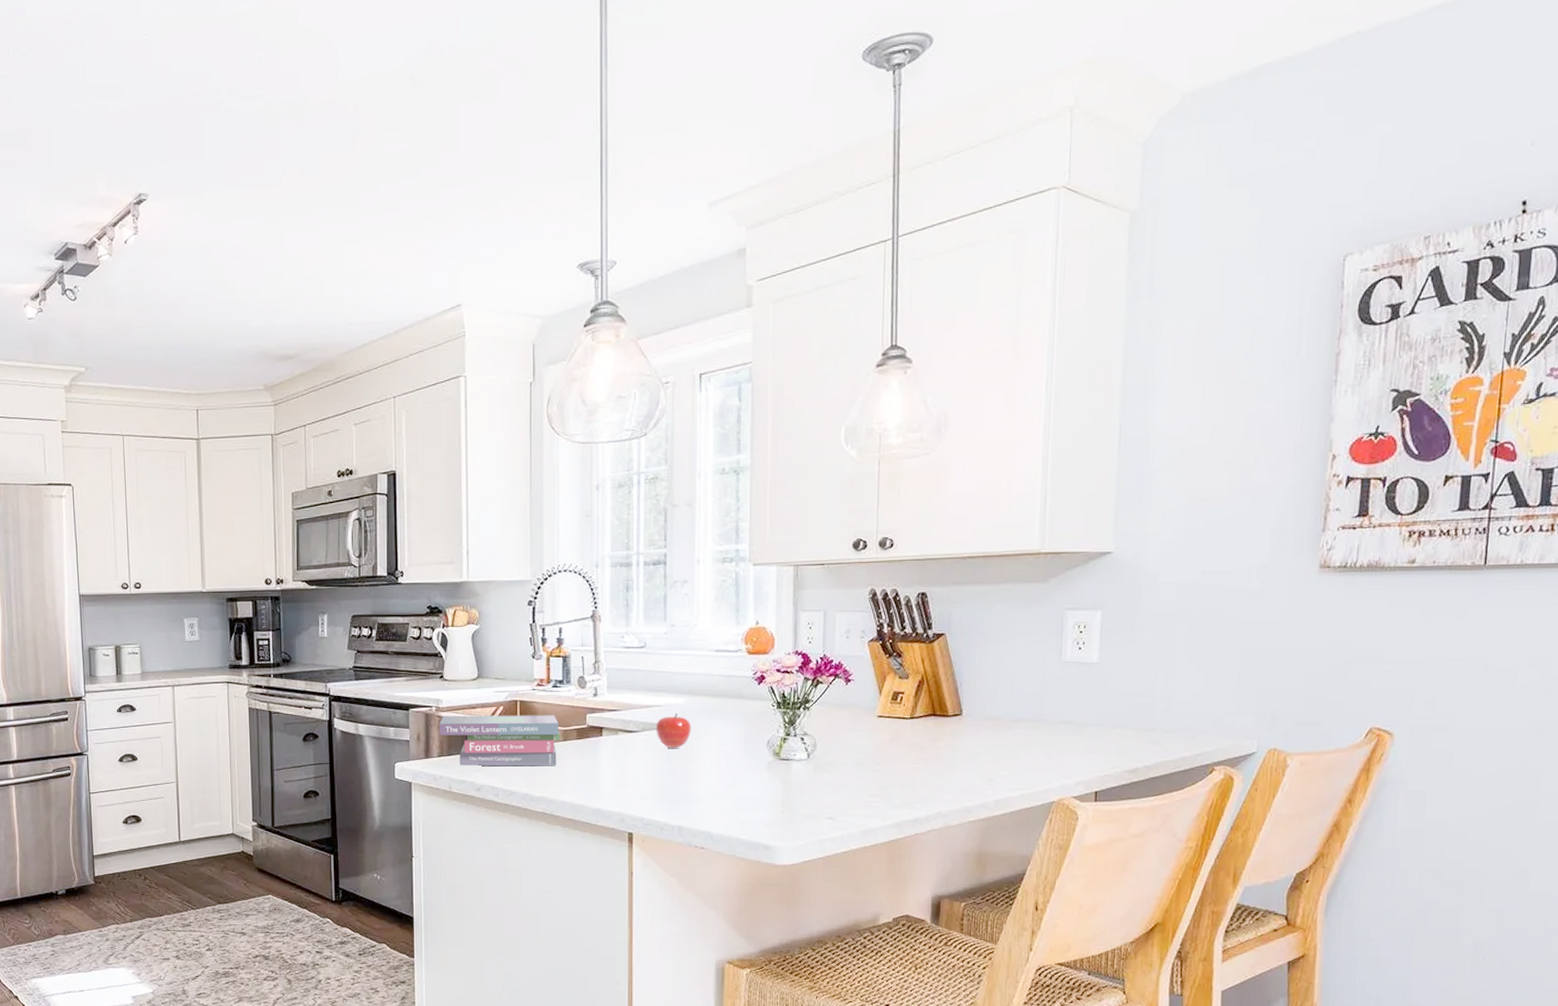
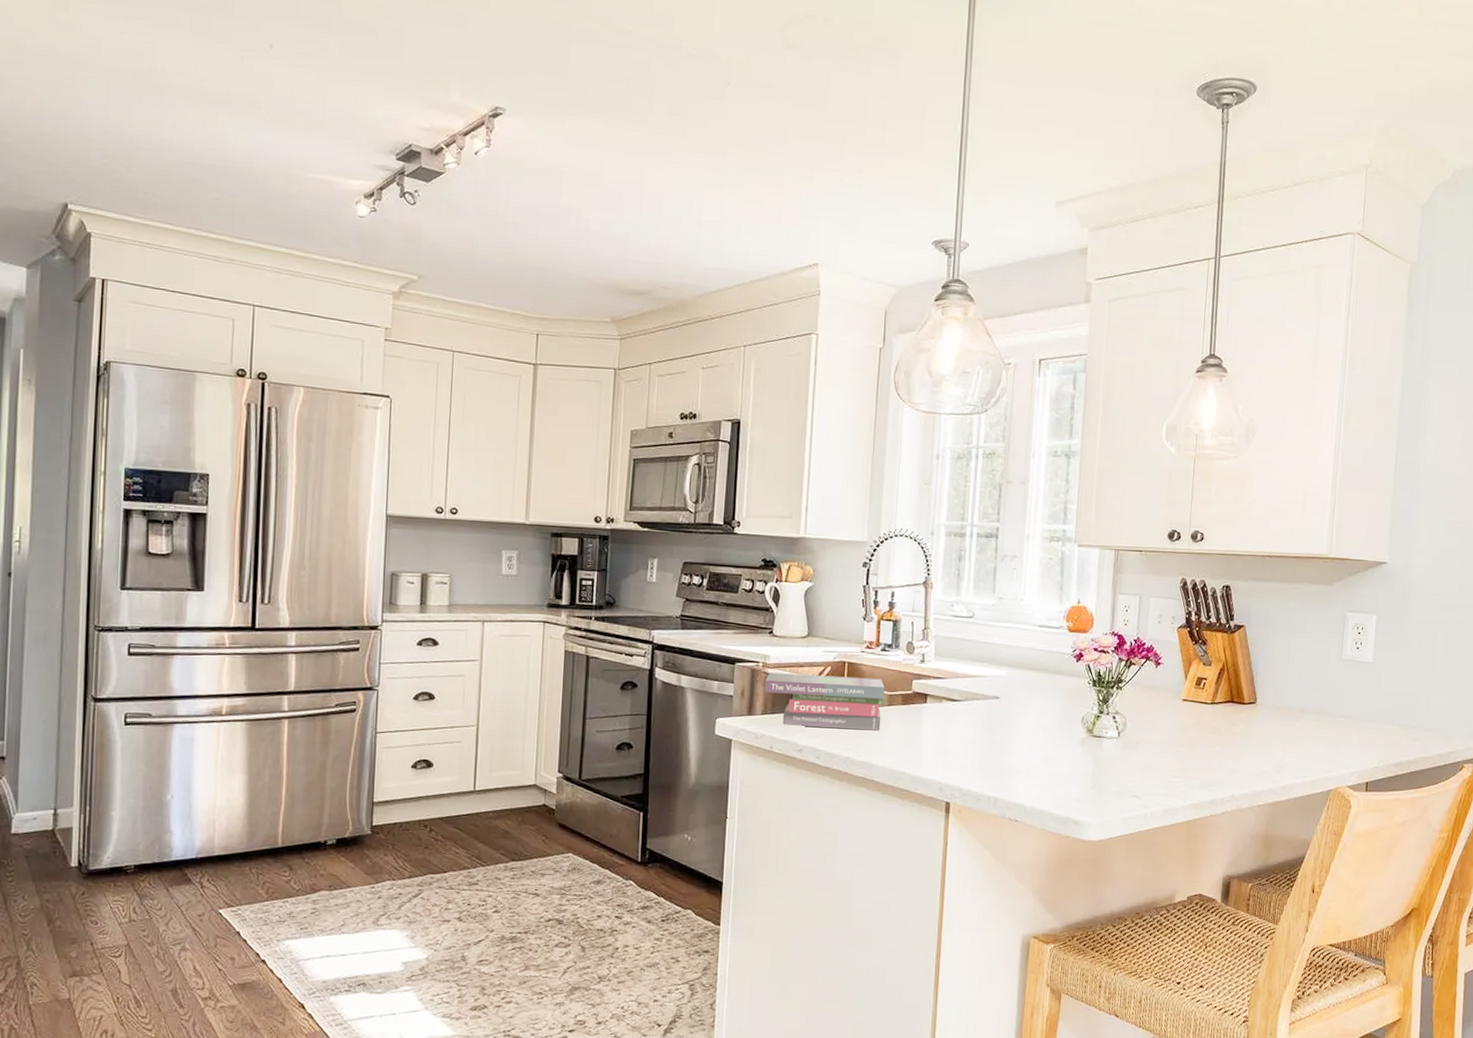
fruit: present [656,714,691,749] -> none [978,685,1012,720]

